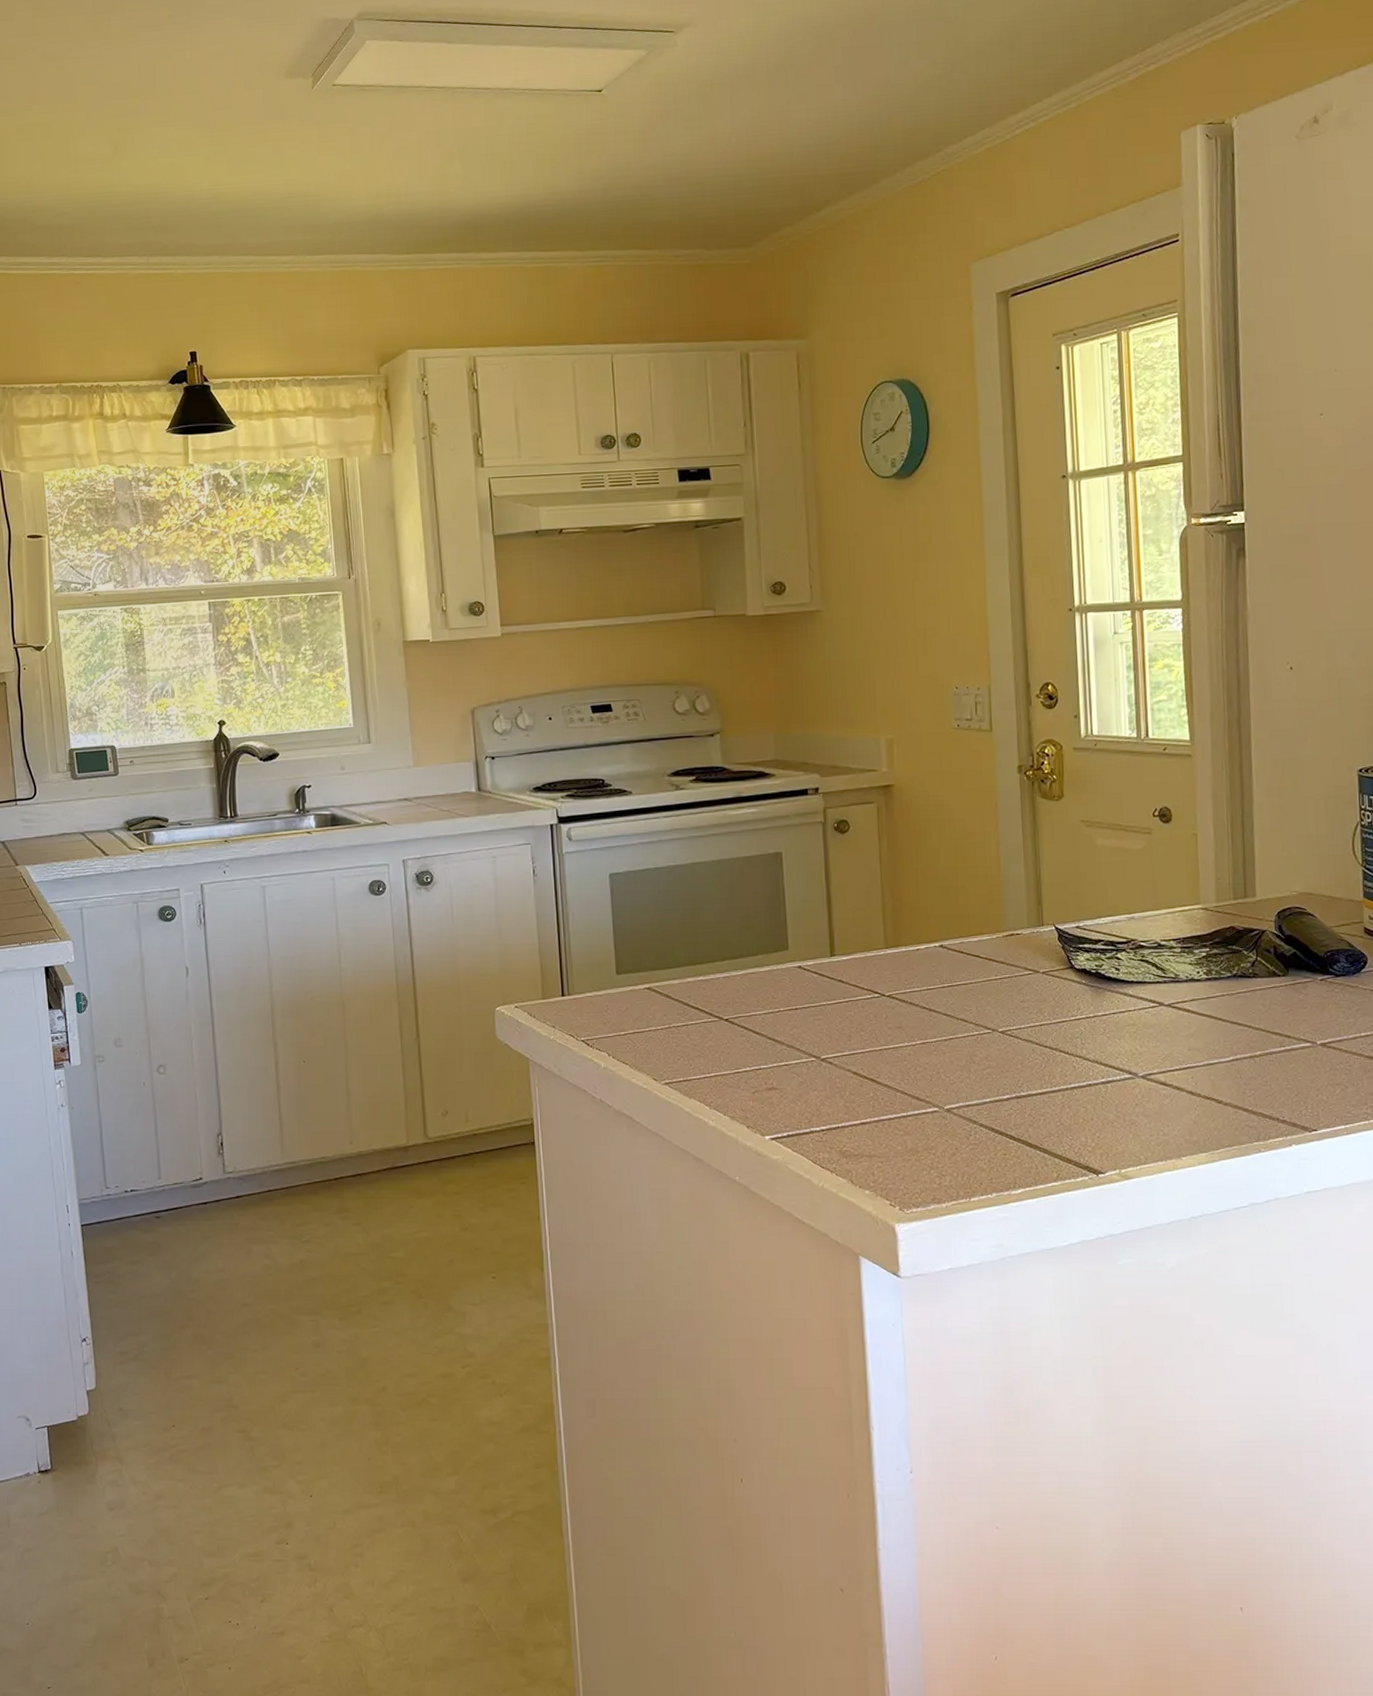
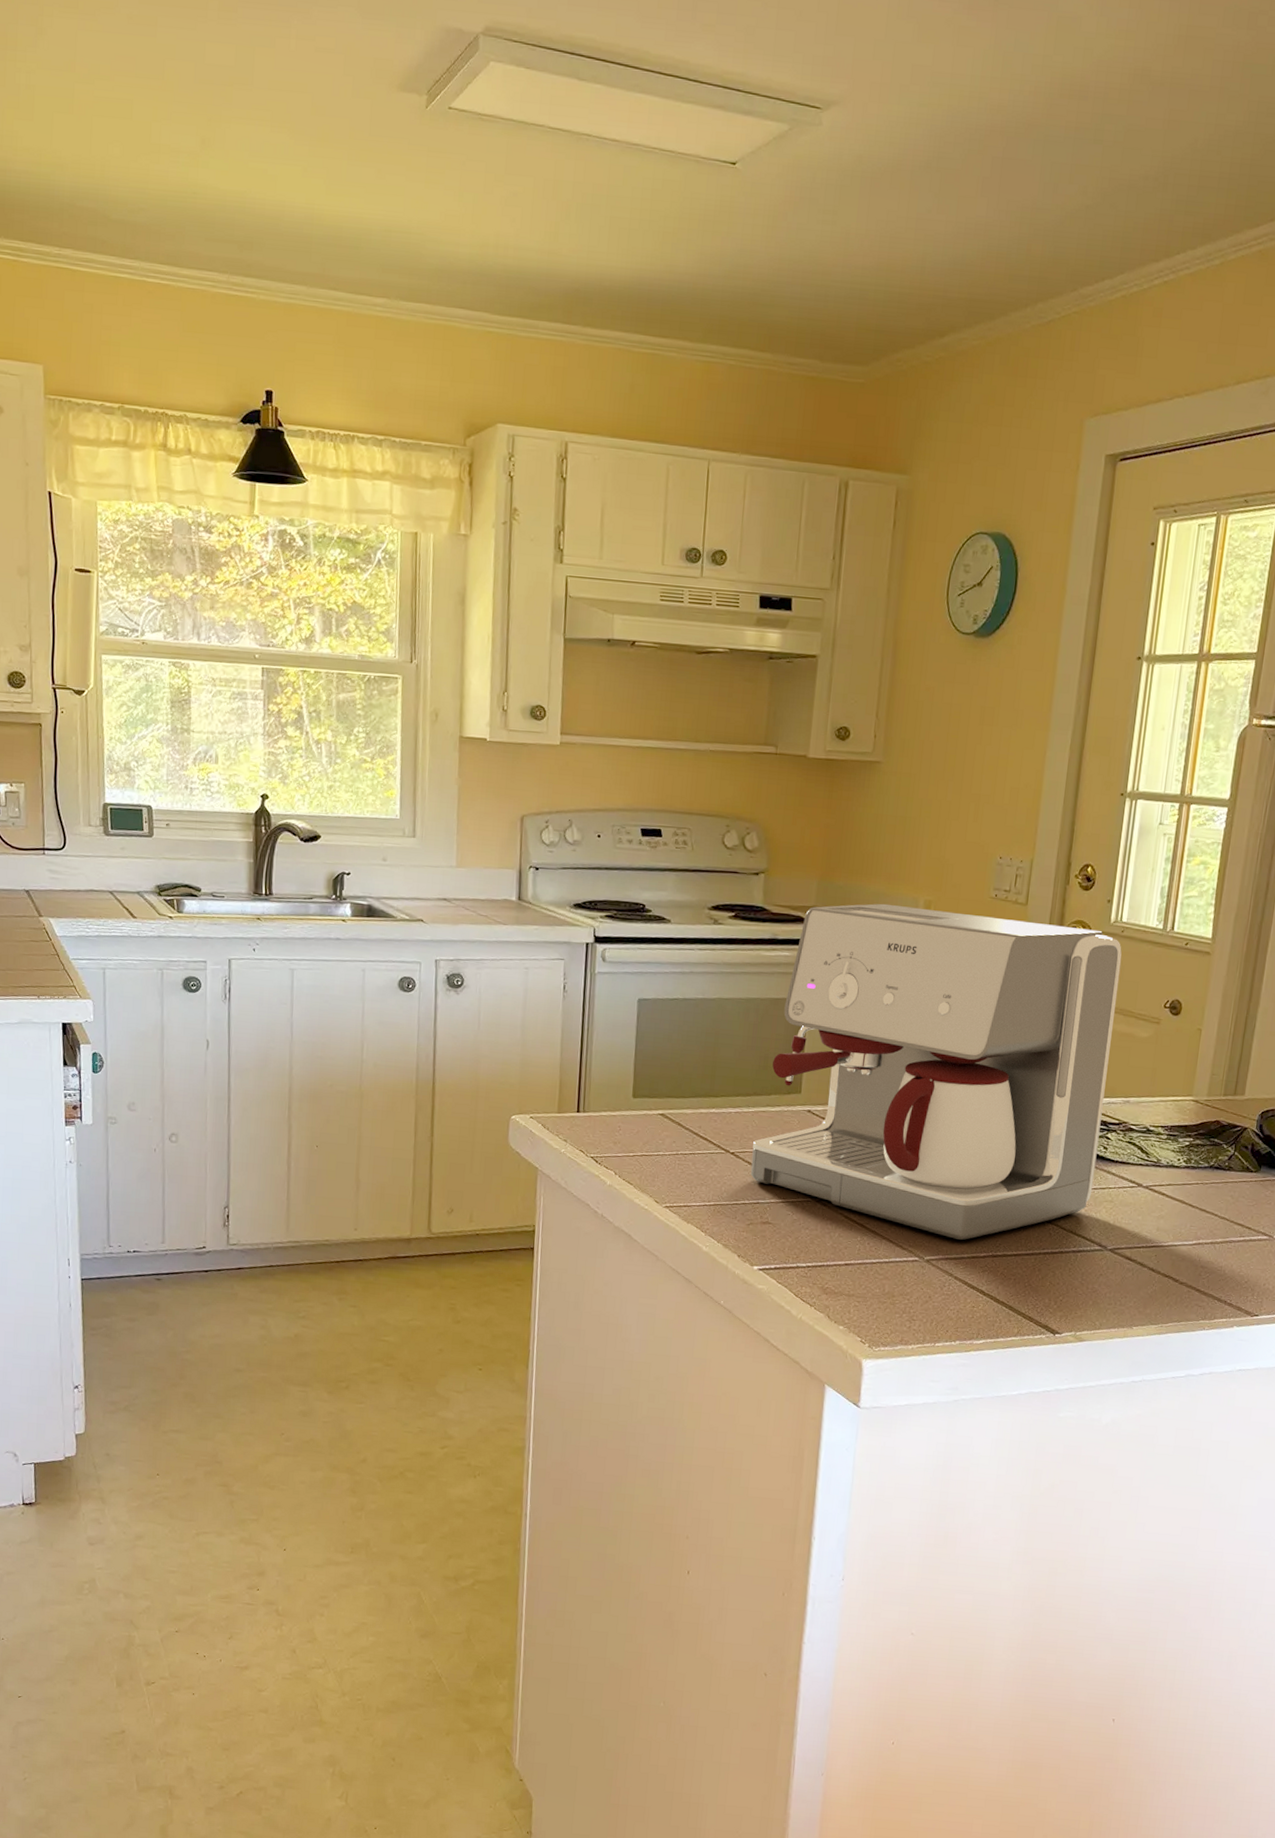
coffee maker: none [746,747,1112,1084] -> present [750,903,1122,1240]

